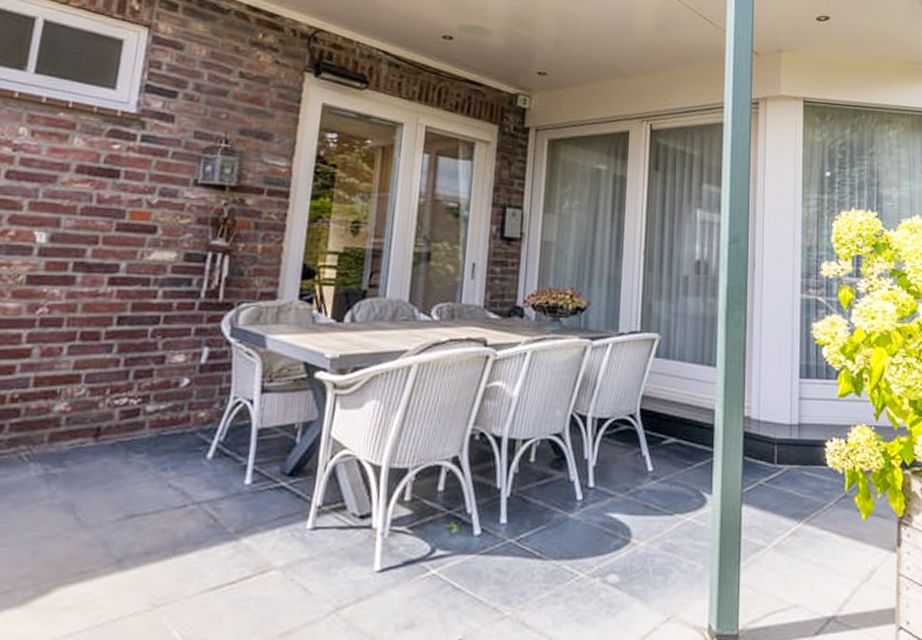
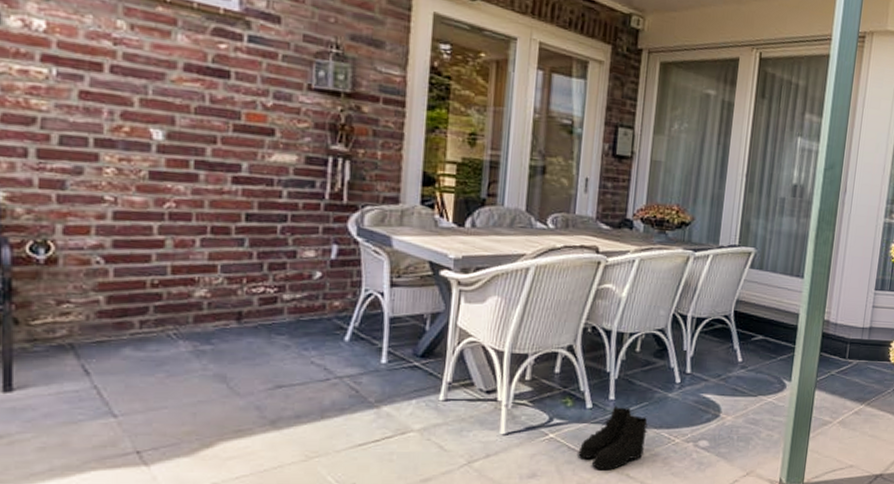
boots: none [464,531,547,617] -> present [578,405,648,471]

